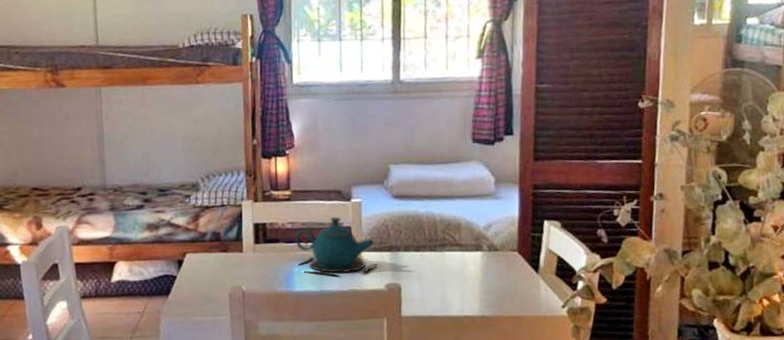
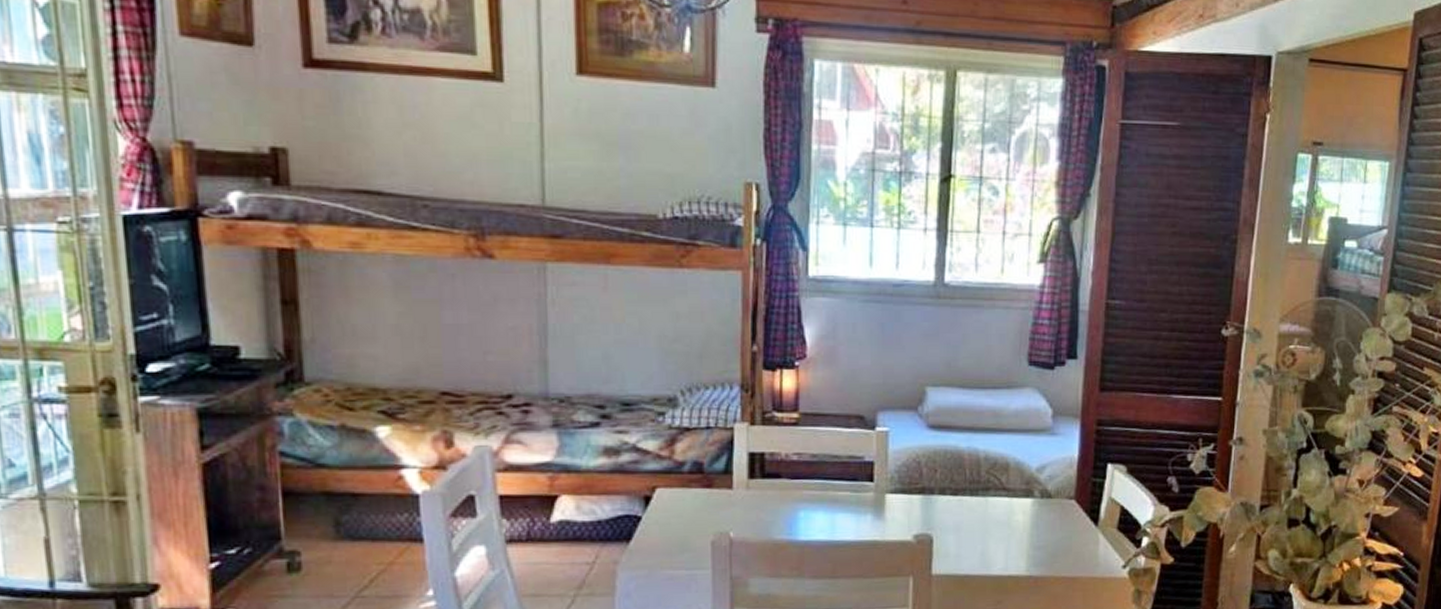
teapot: present [295,216,379,277] -> none [801,448,908,524]

